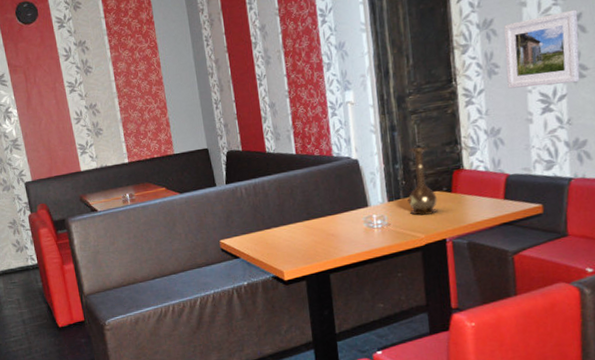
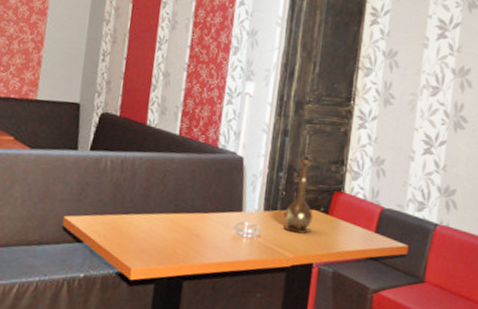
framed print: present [504,9,580,89] -> none [399,59,468,133]

